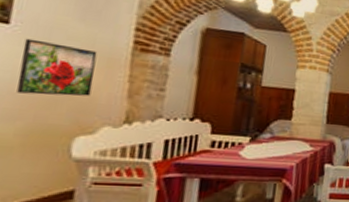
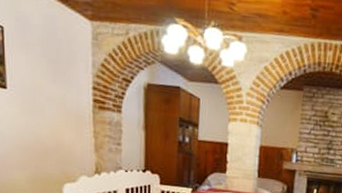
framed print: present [17,38,98,97] -> none [19,100,69,150]

